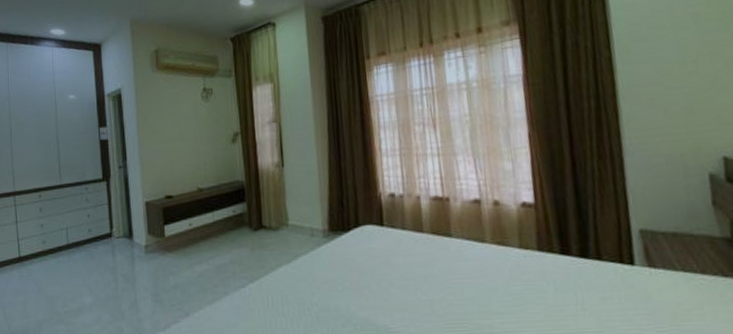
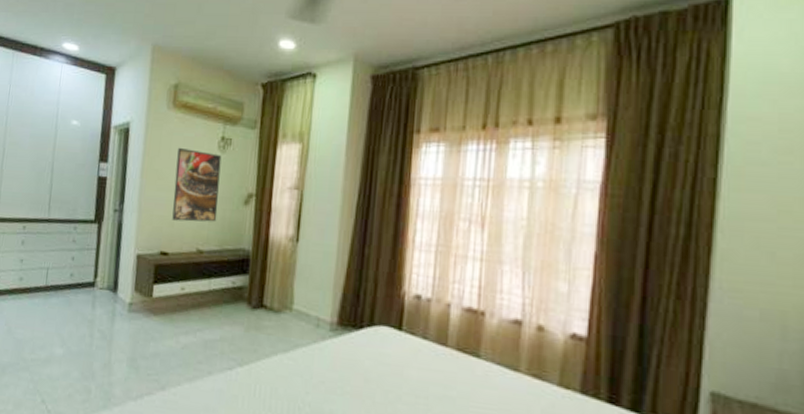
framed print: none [167,103,211,167] -> present [172,147,222,222]

